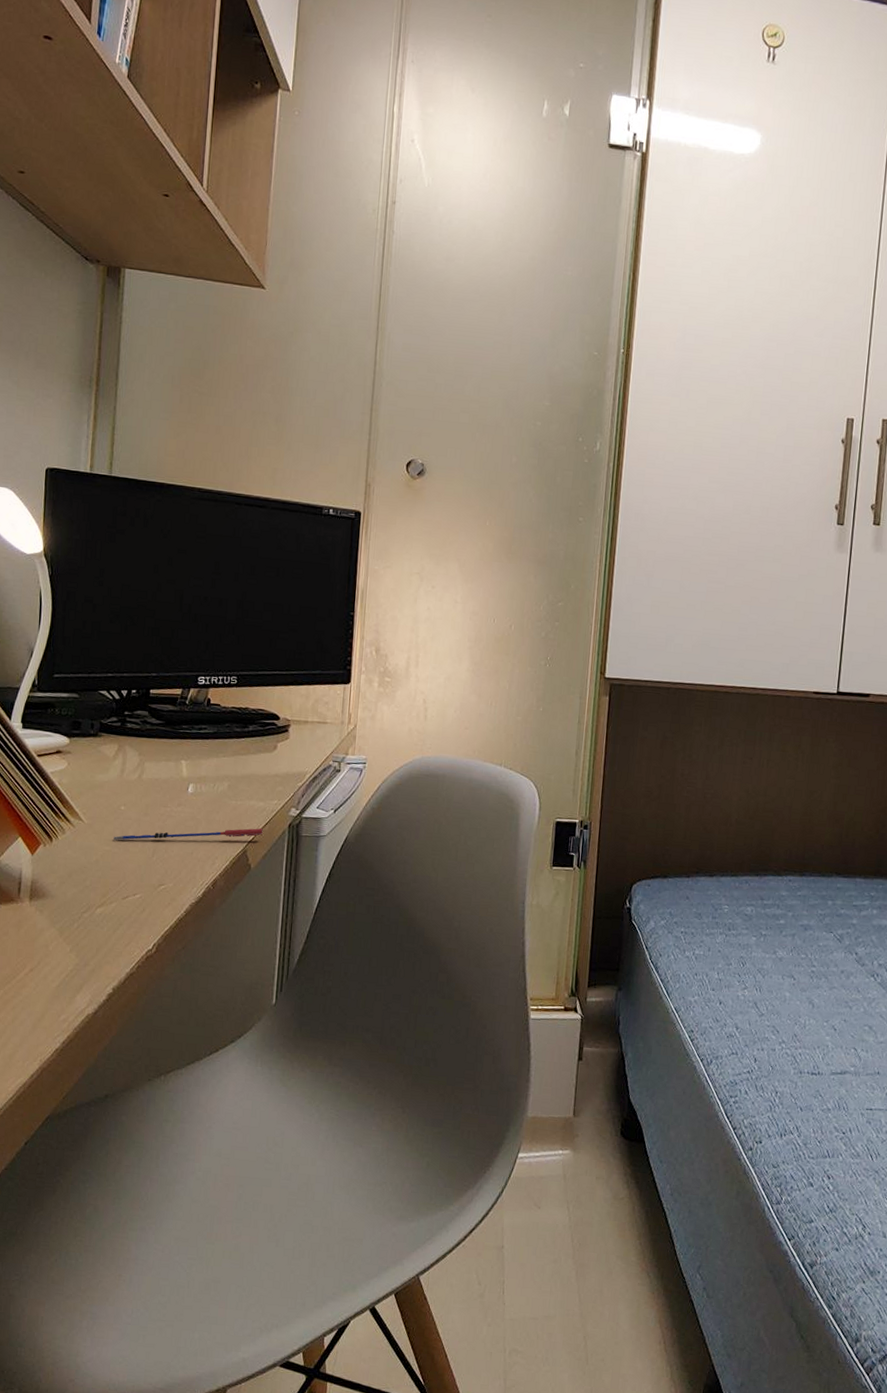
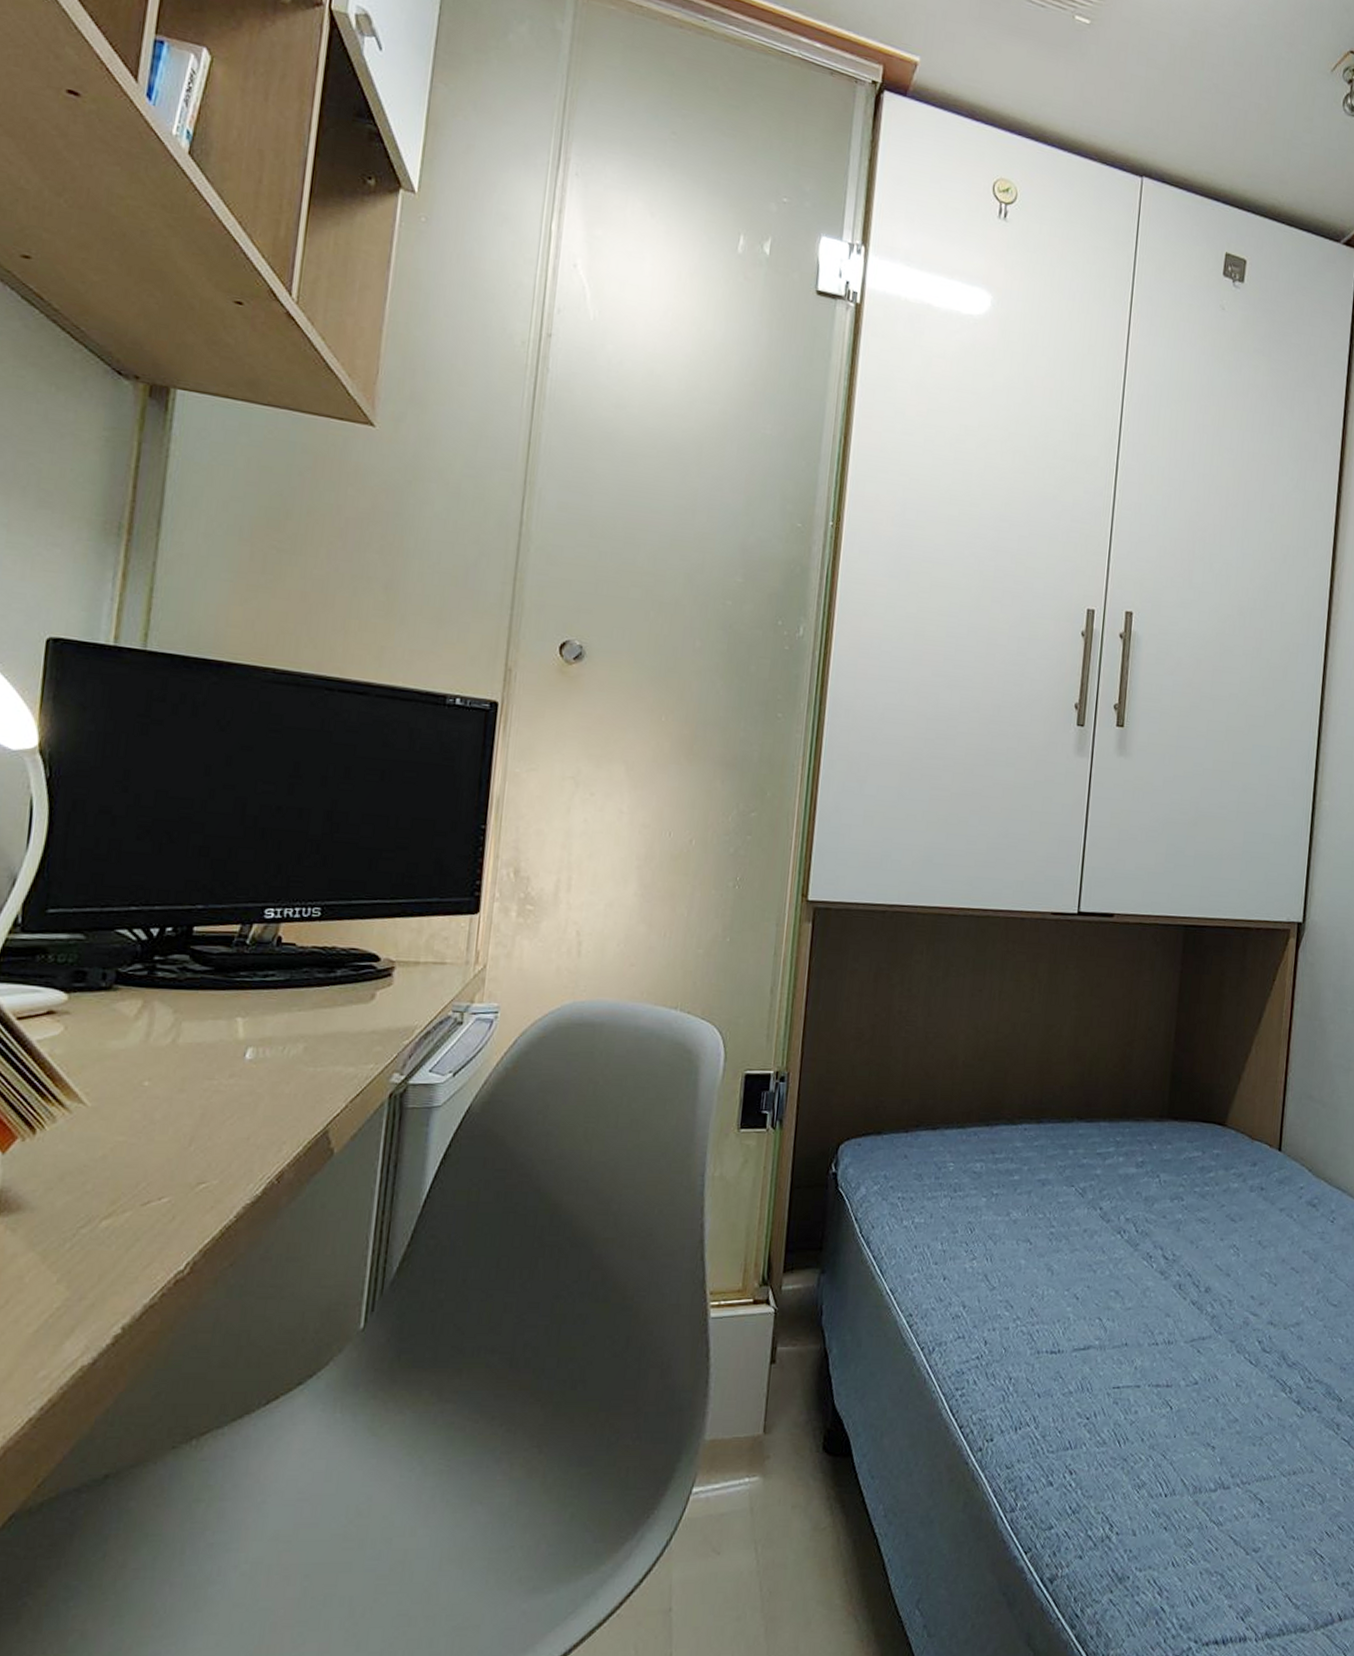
pen: present [113,828,263,841] -> none [131,1101,353,1128]

